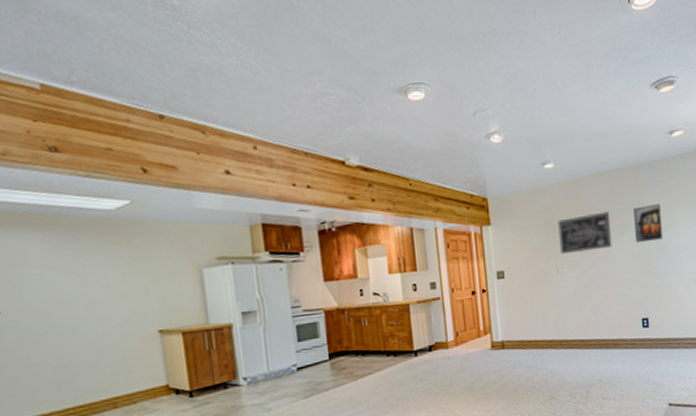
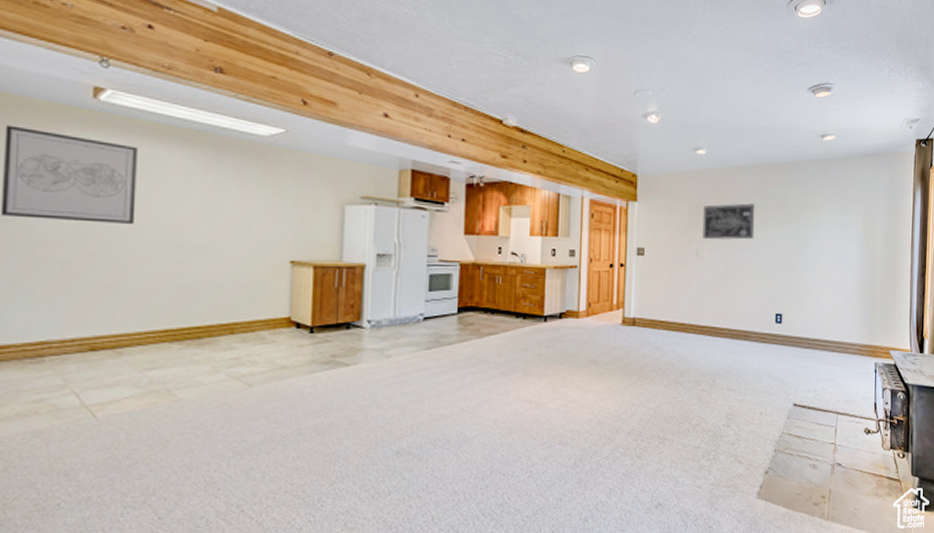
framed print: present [634,203,664,243] -> none [778,202,806,239]

